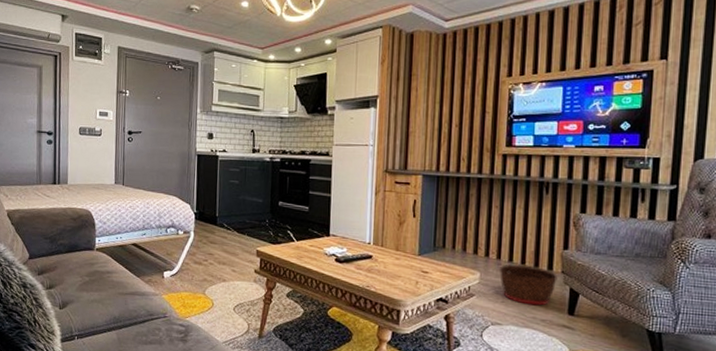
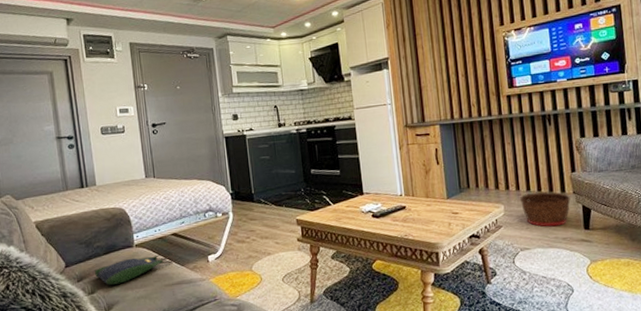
handbag: none [55,260,132,284] -> present [95,252,175,285]

